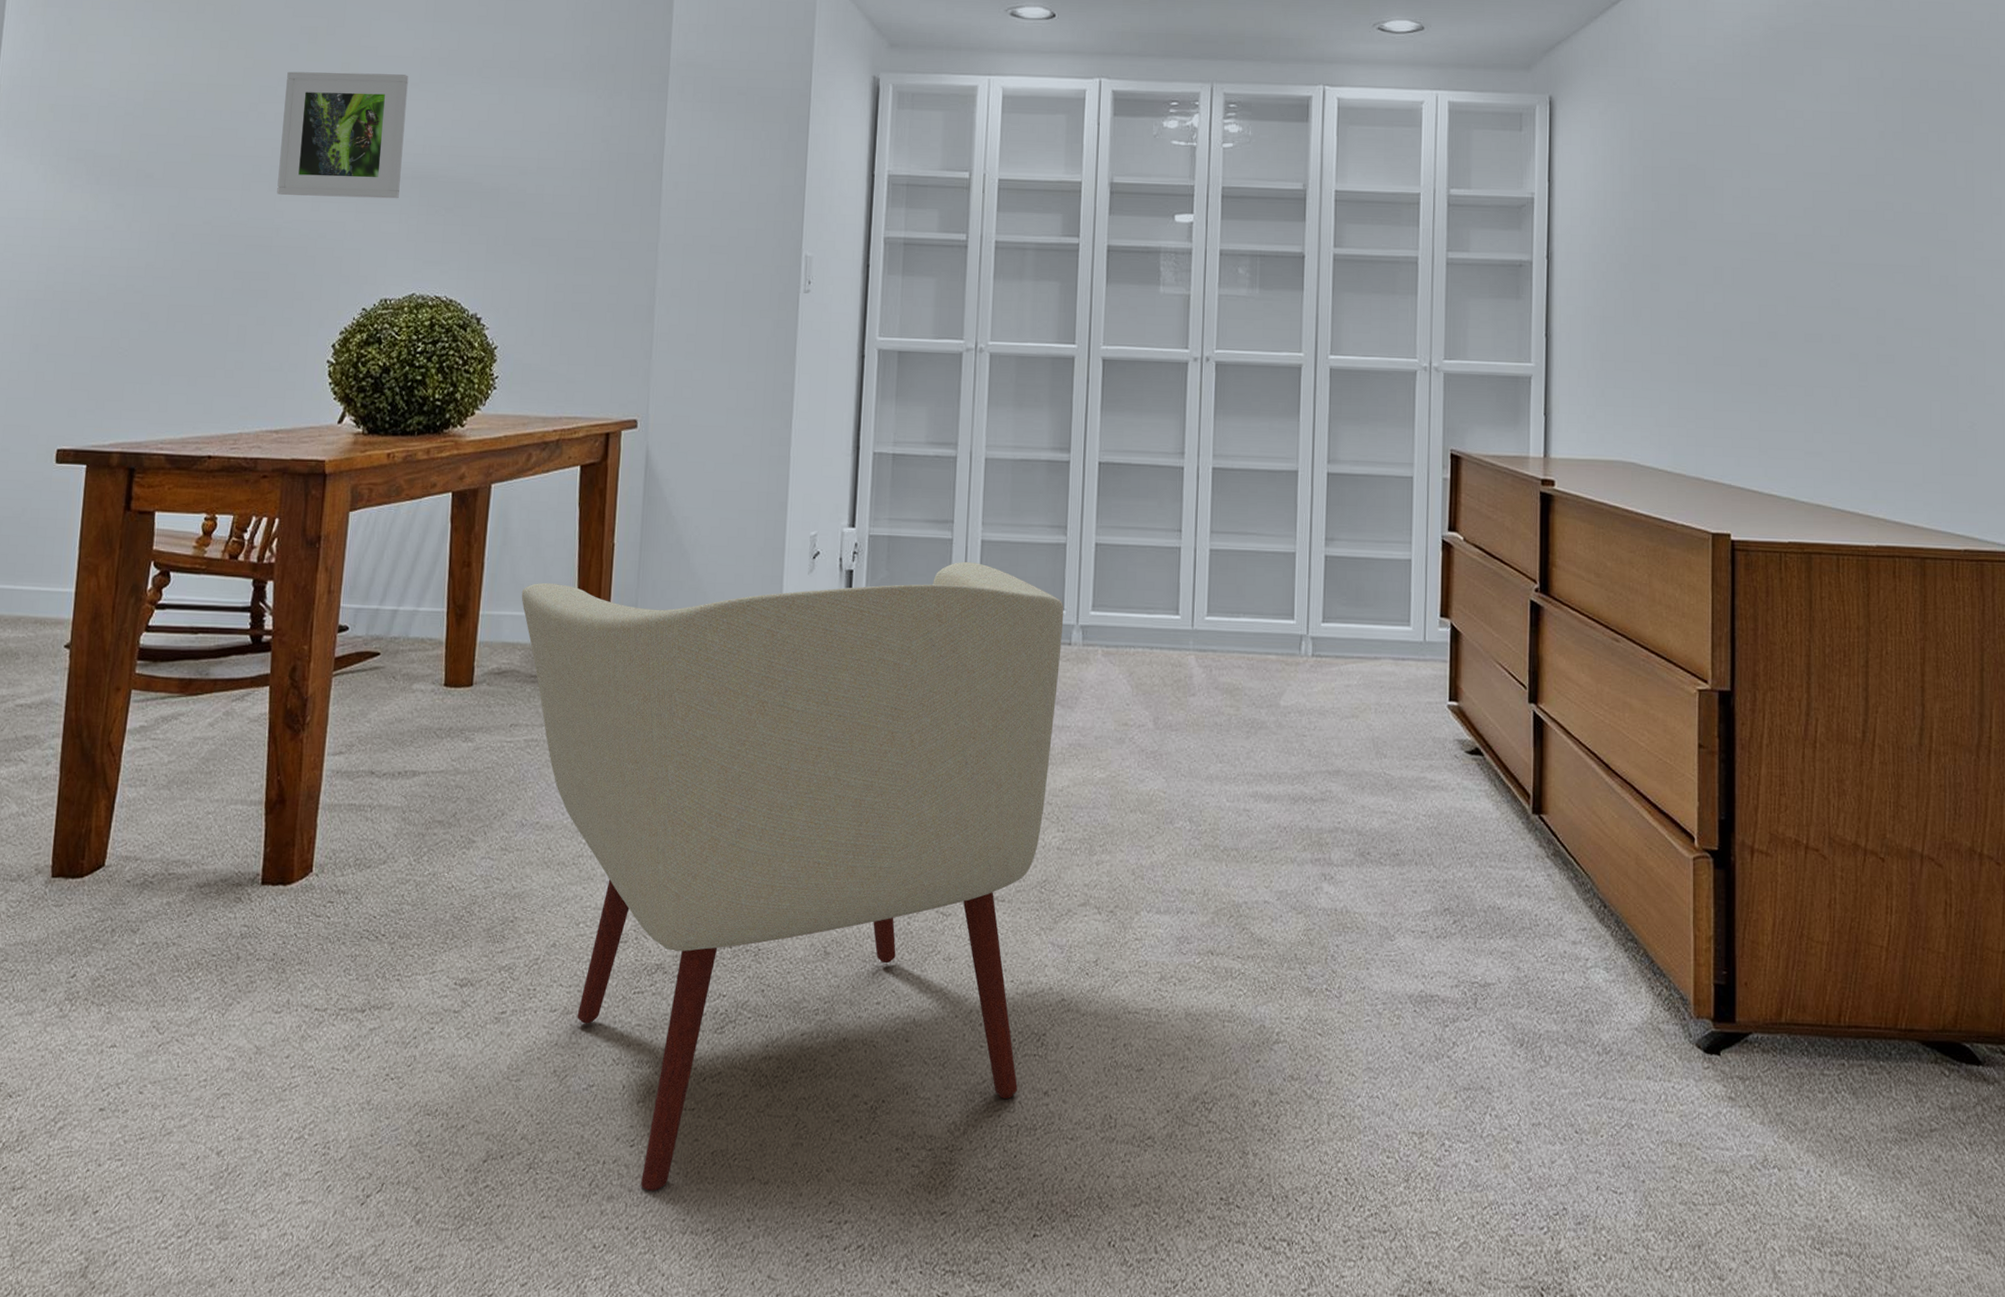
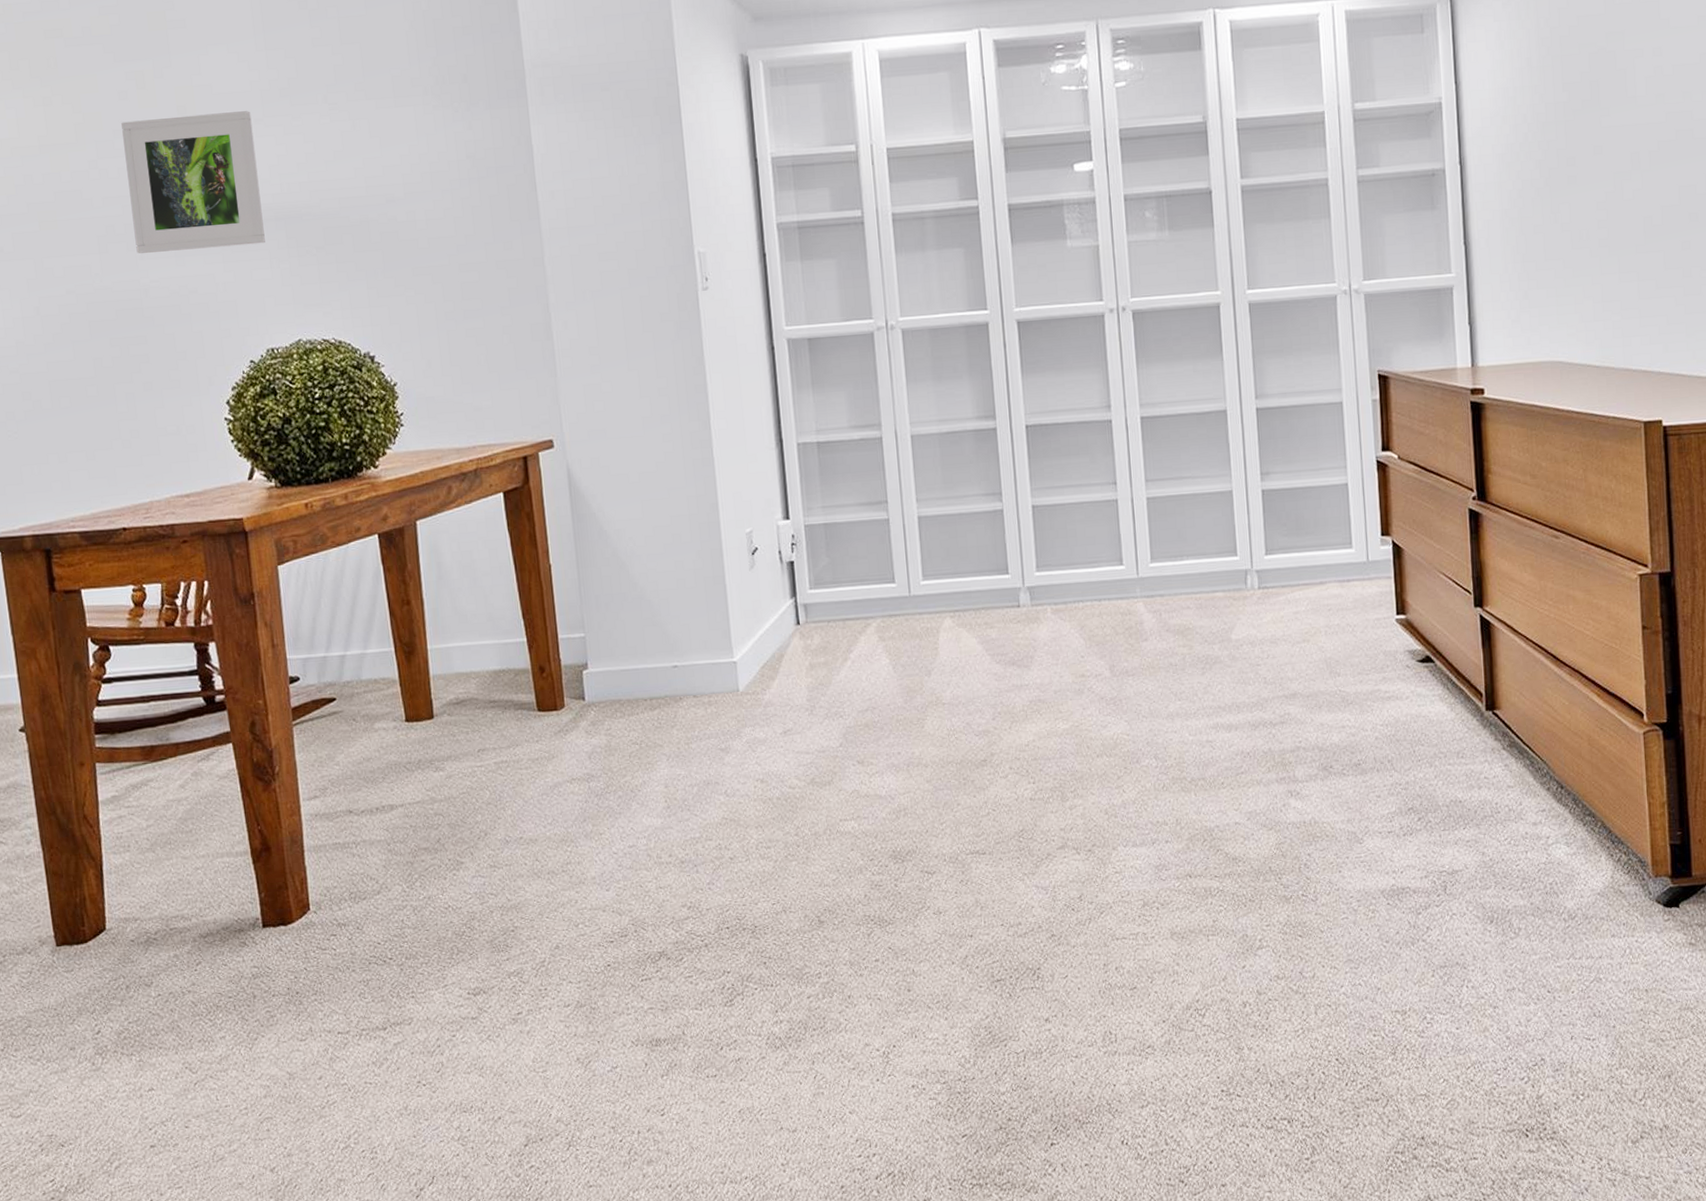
armchair: present [521,561,1064,1191] -> none [466,538,1020,1152]

